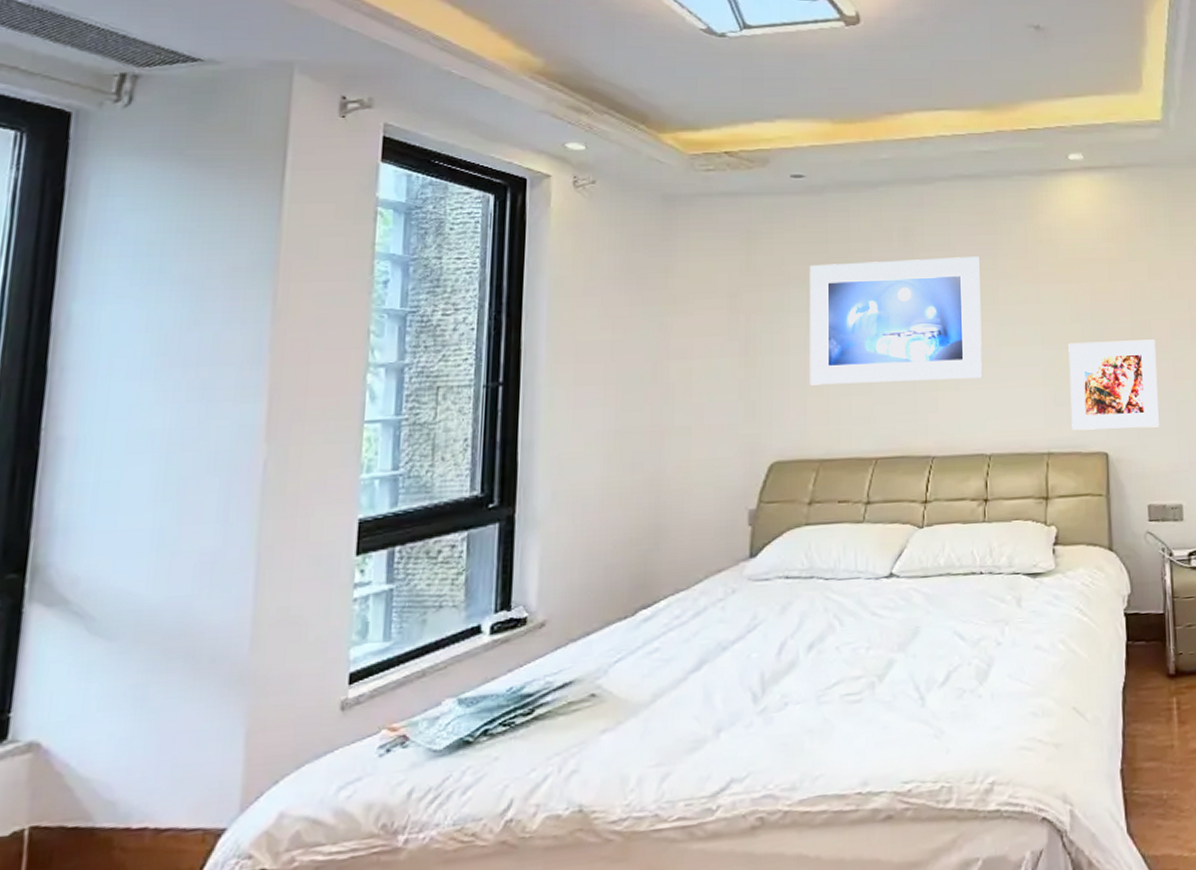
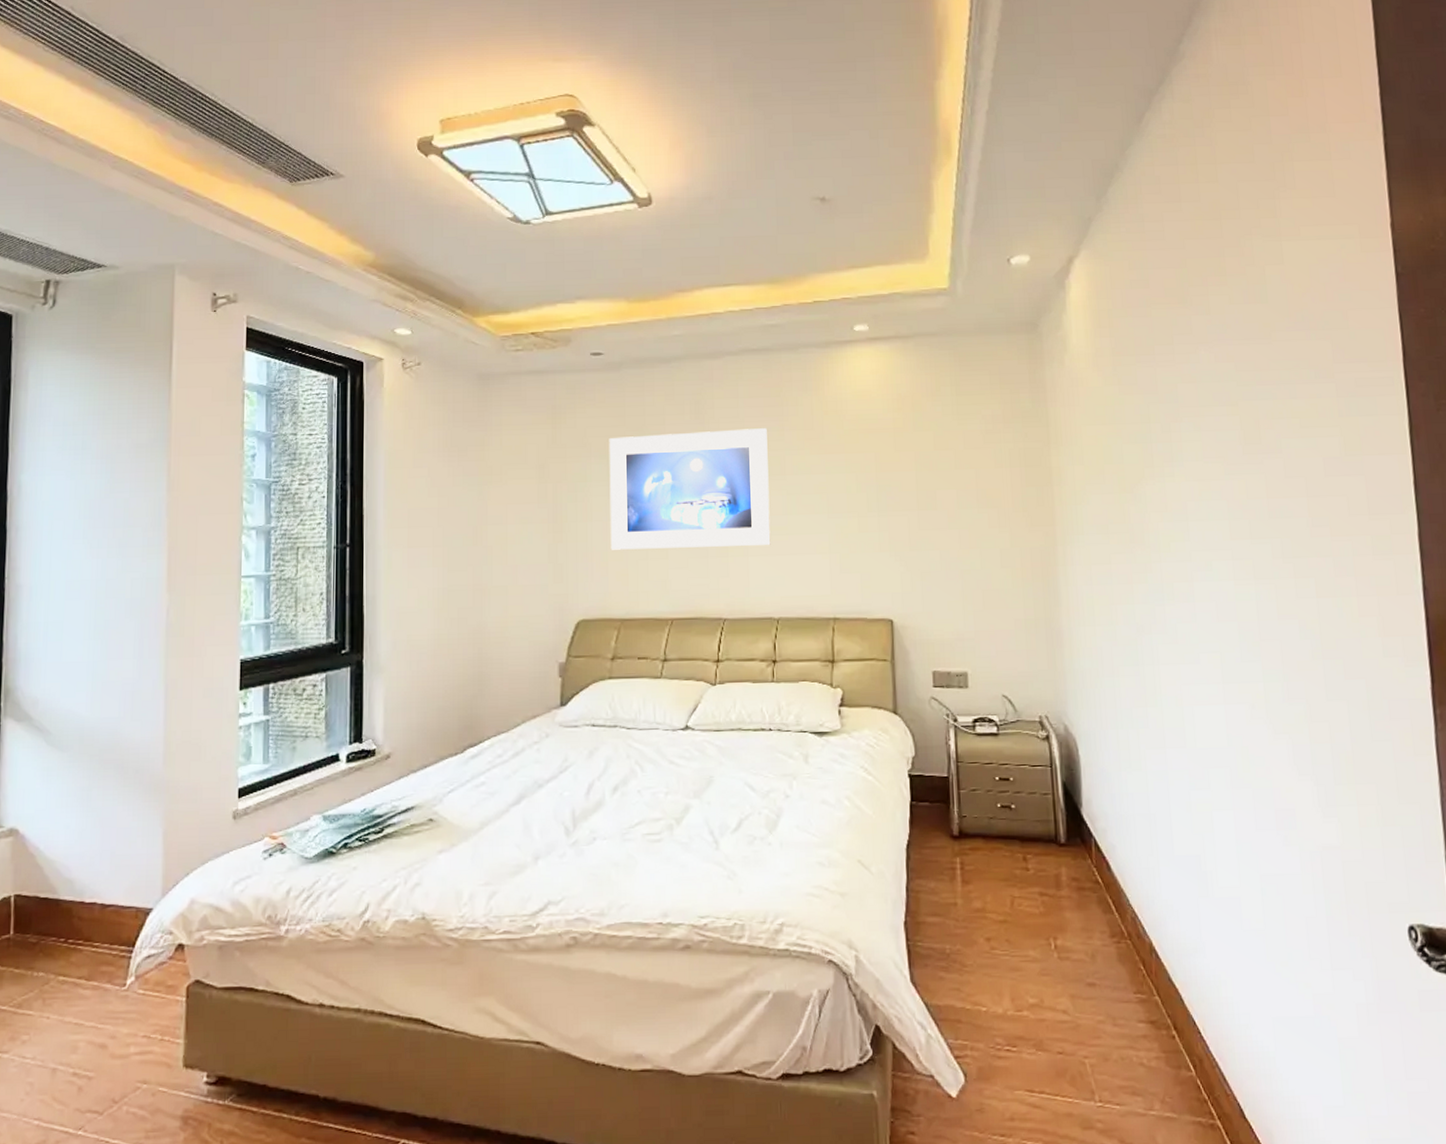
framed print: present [1068,339,1160,431] -> none [854,509,945,597]

